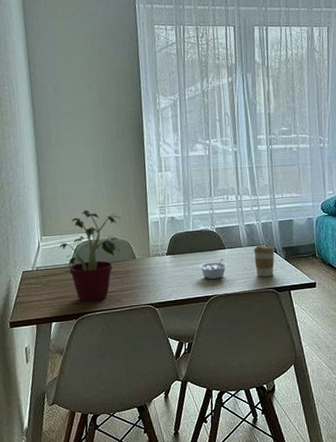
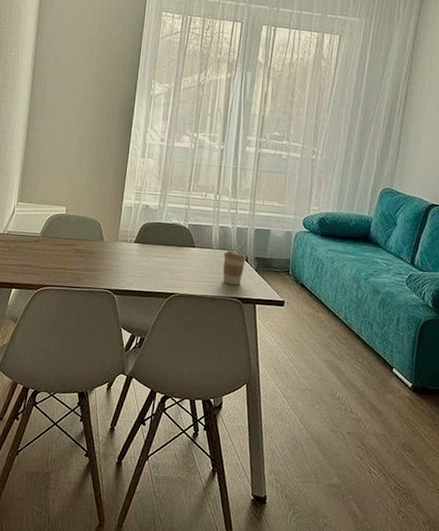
potted plant: present [59,209,122,302] -> none [32,183,97,276]
legume: present [199,258,228,280] -> none [165,256,194,278]

